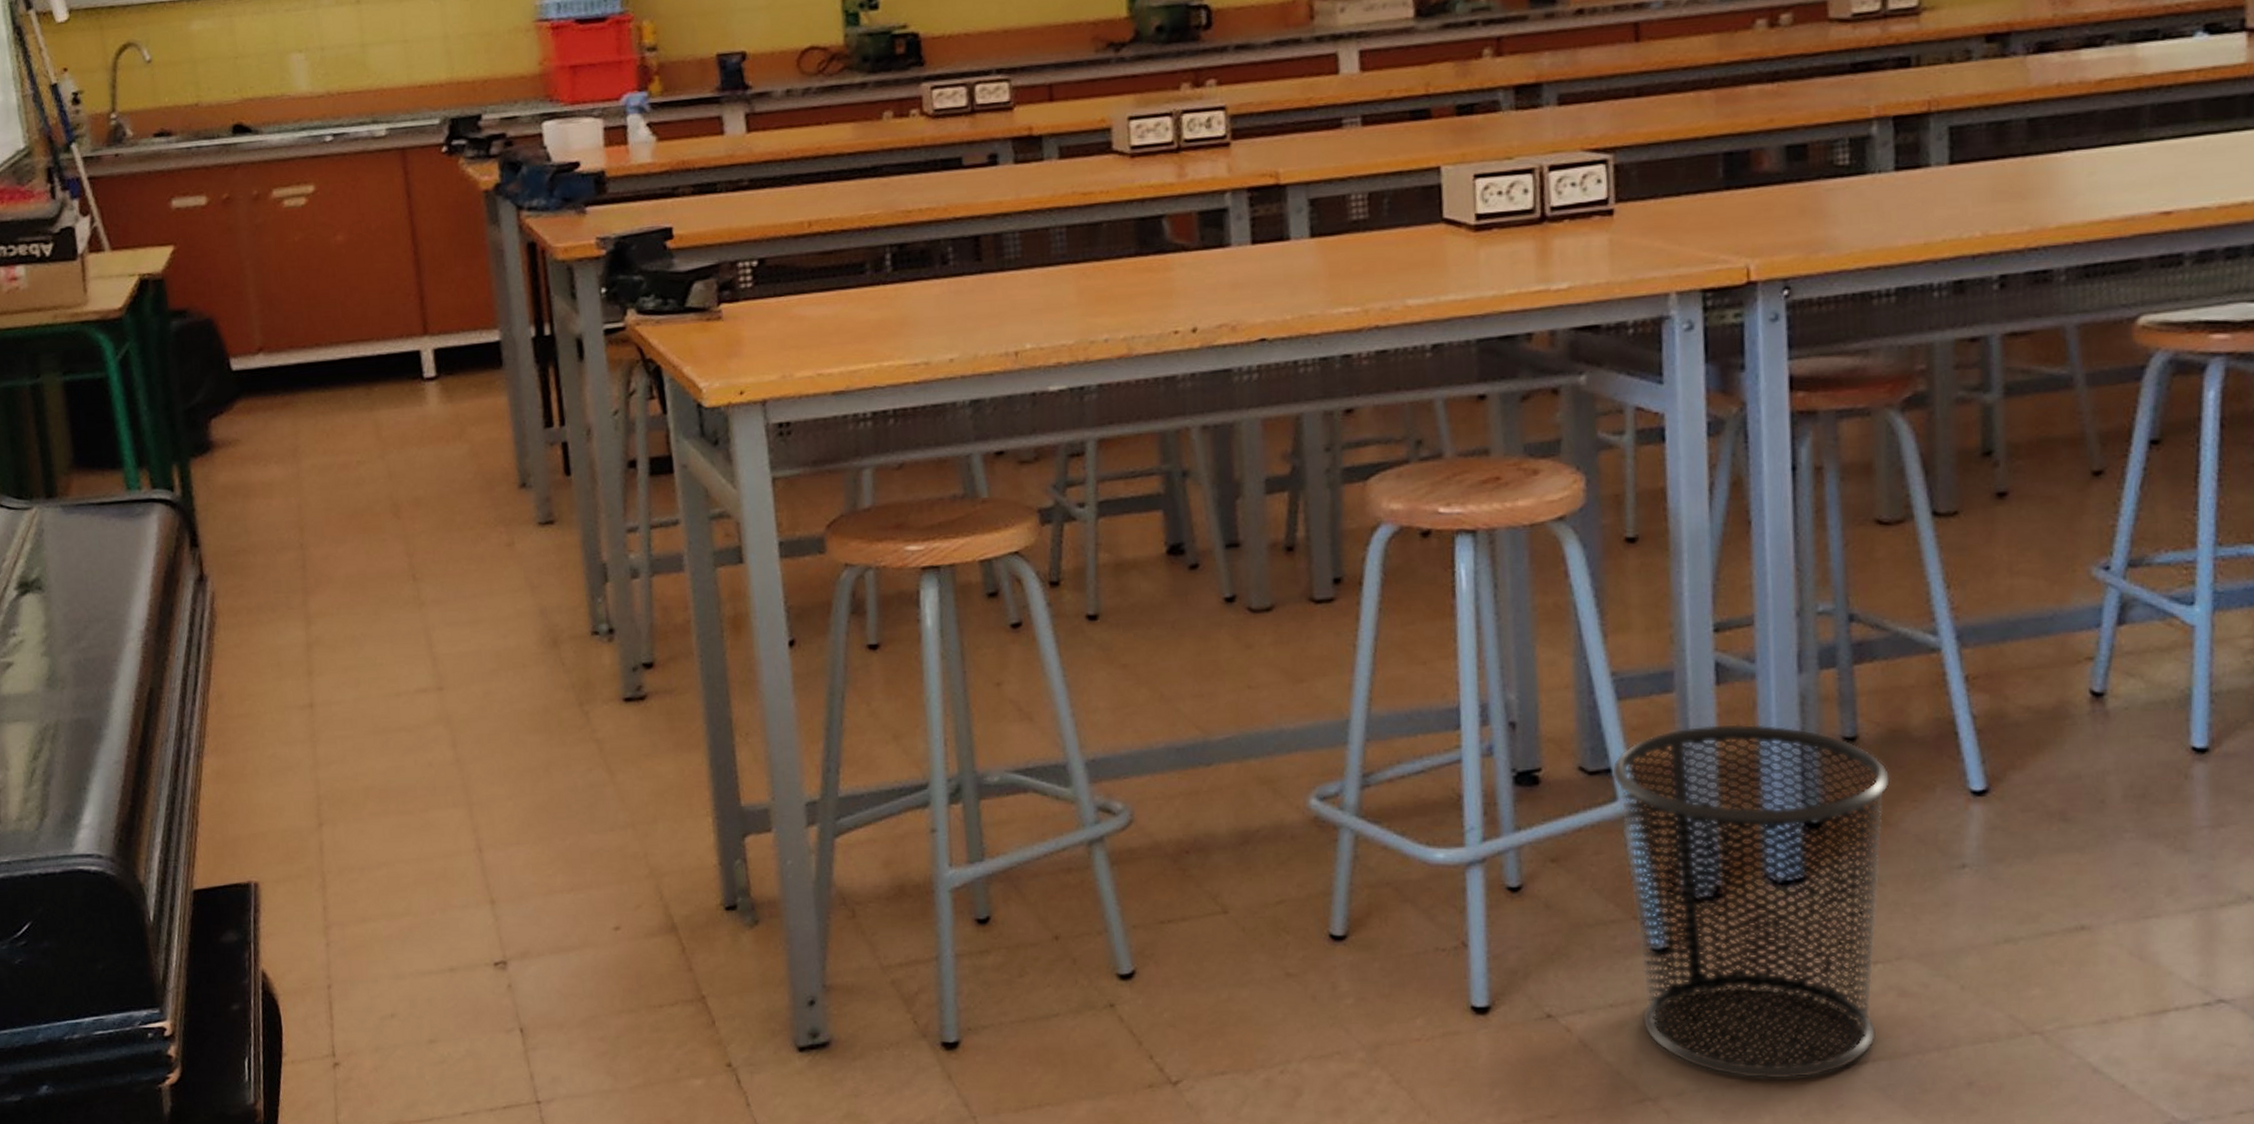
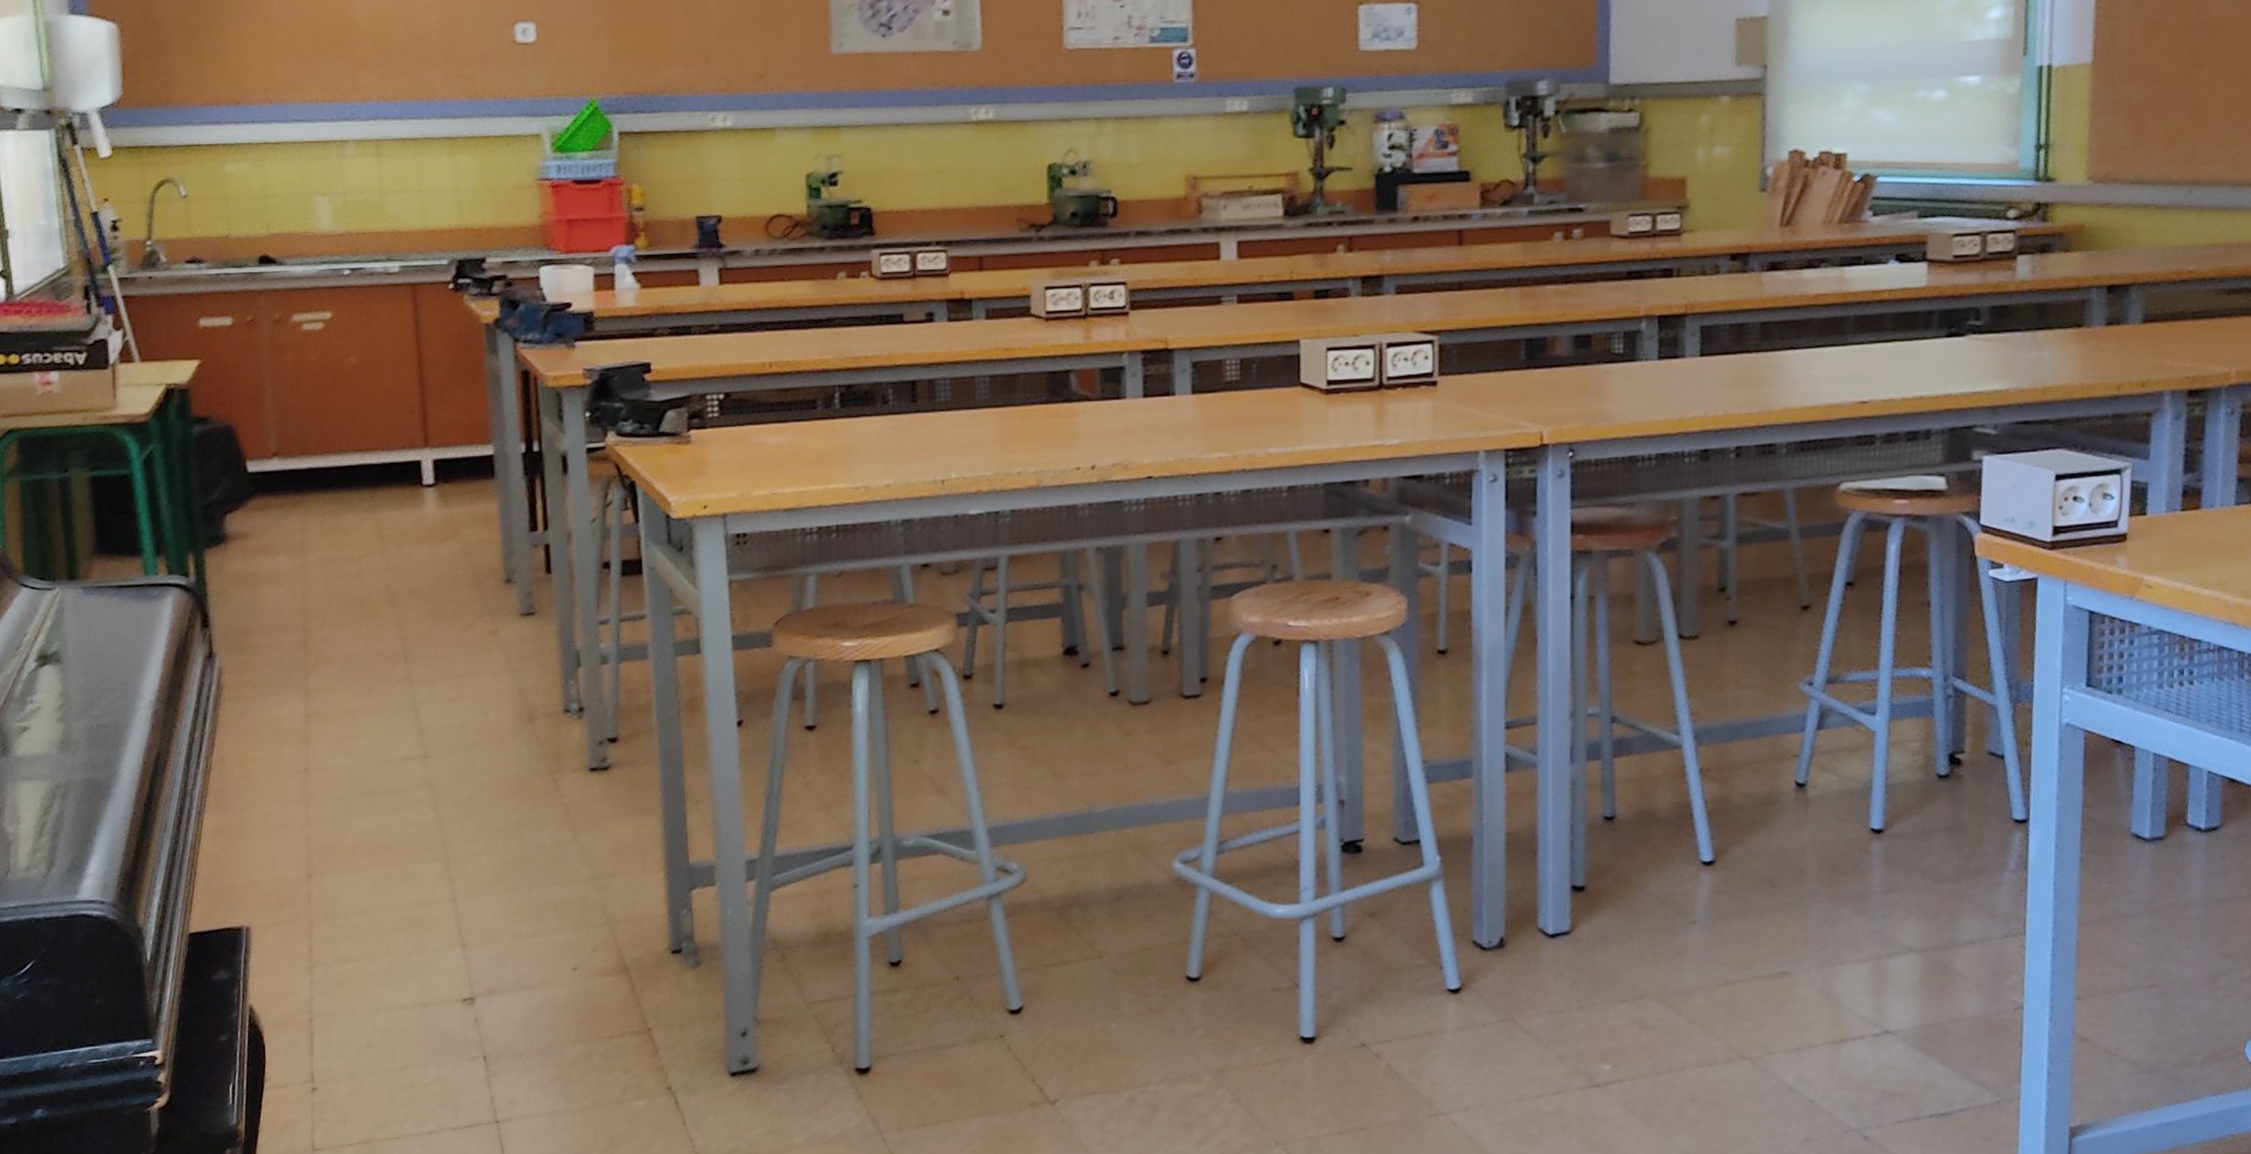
waste bin: present [1612,724,1890,1079] -> none [1421,805,1639,1097]

